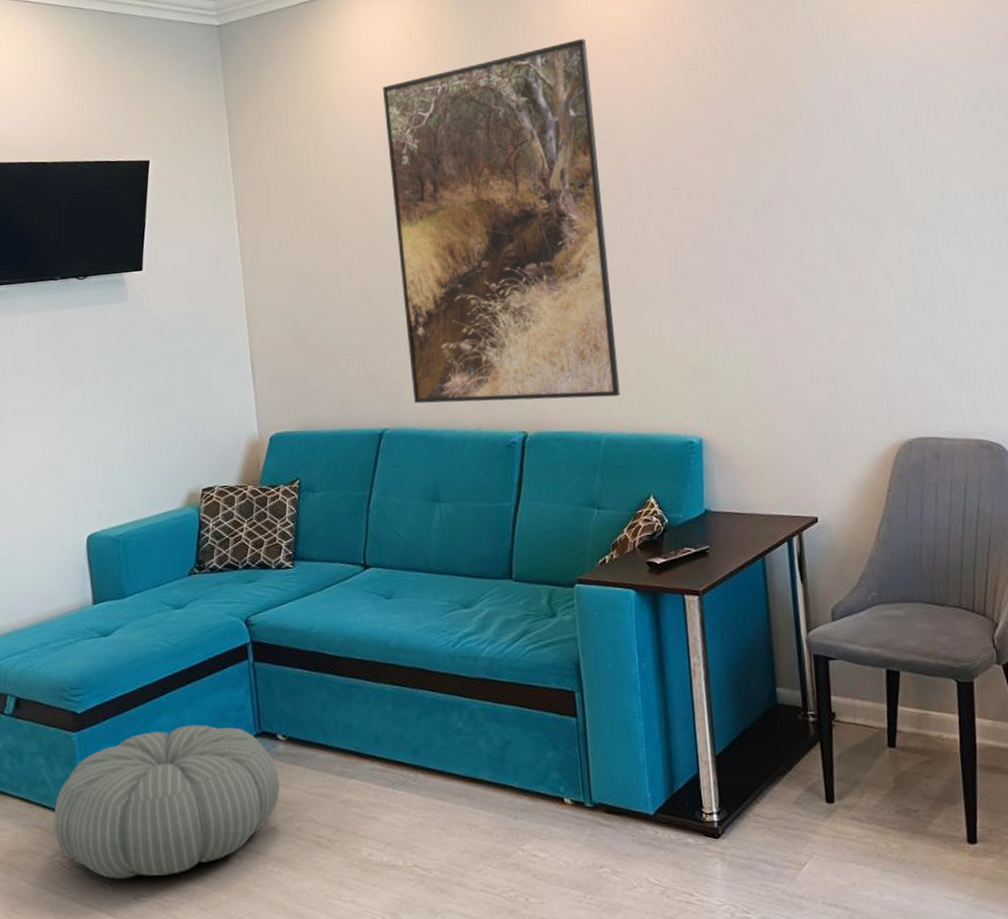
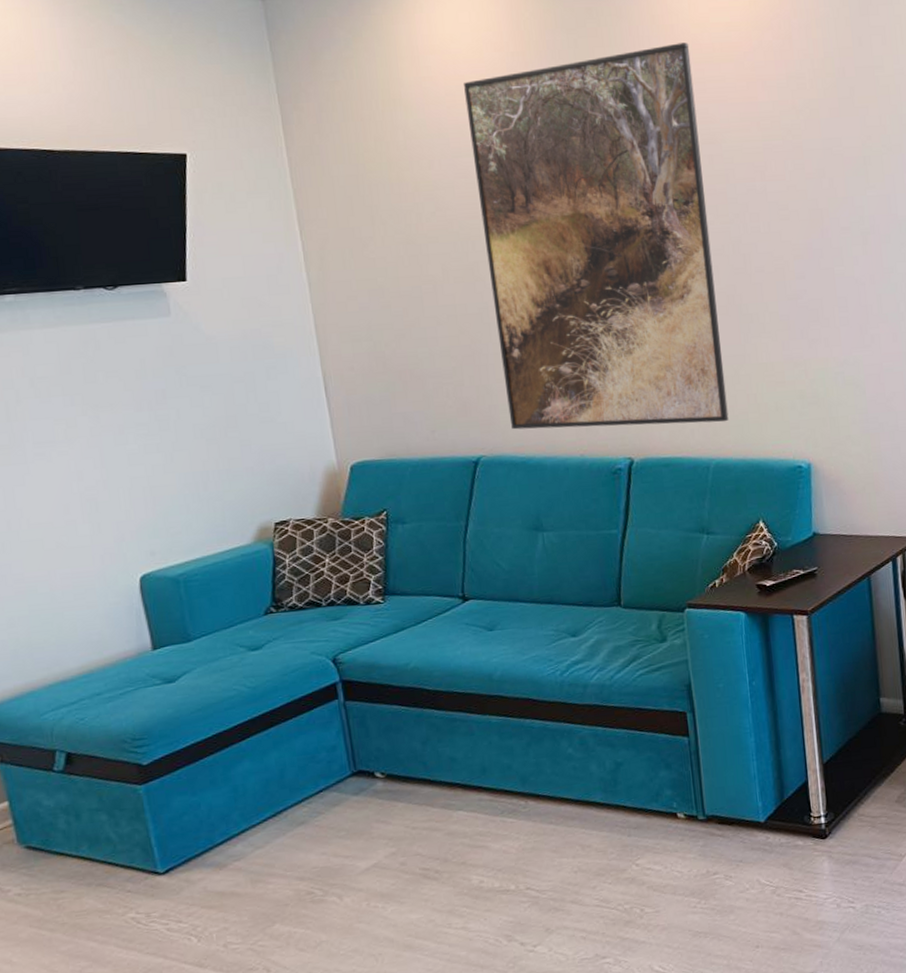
pouf: present [53,725,280,879] -> none [122,768,381,930]

